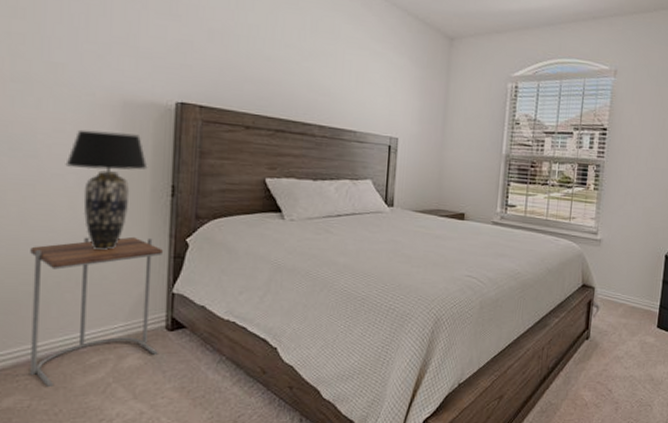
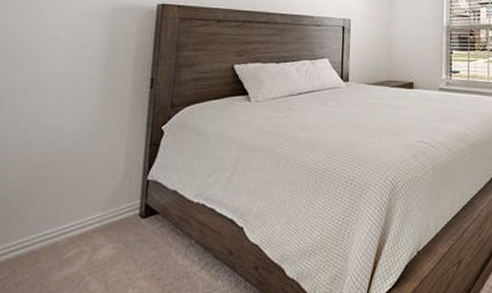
side table: present [30,236,164,388] -> none [9,128,141,286]
table lamp: present [65,129,148,251] -> none [58,35,131,144]

